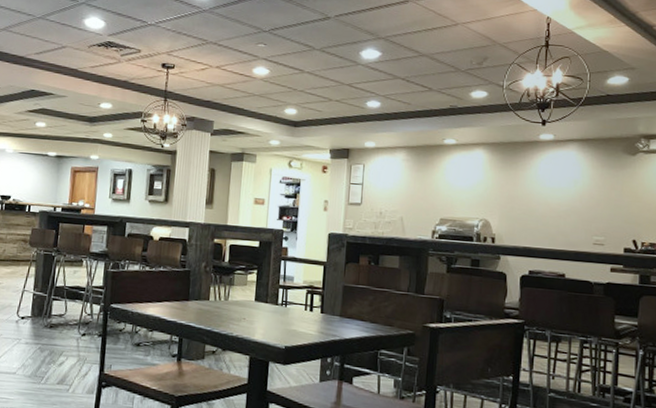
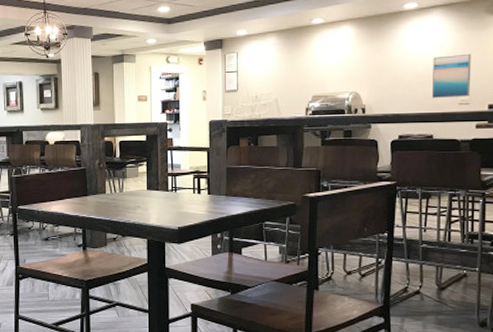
wall art: none [565,192,608,238] -> present [431,53,472,99]

